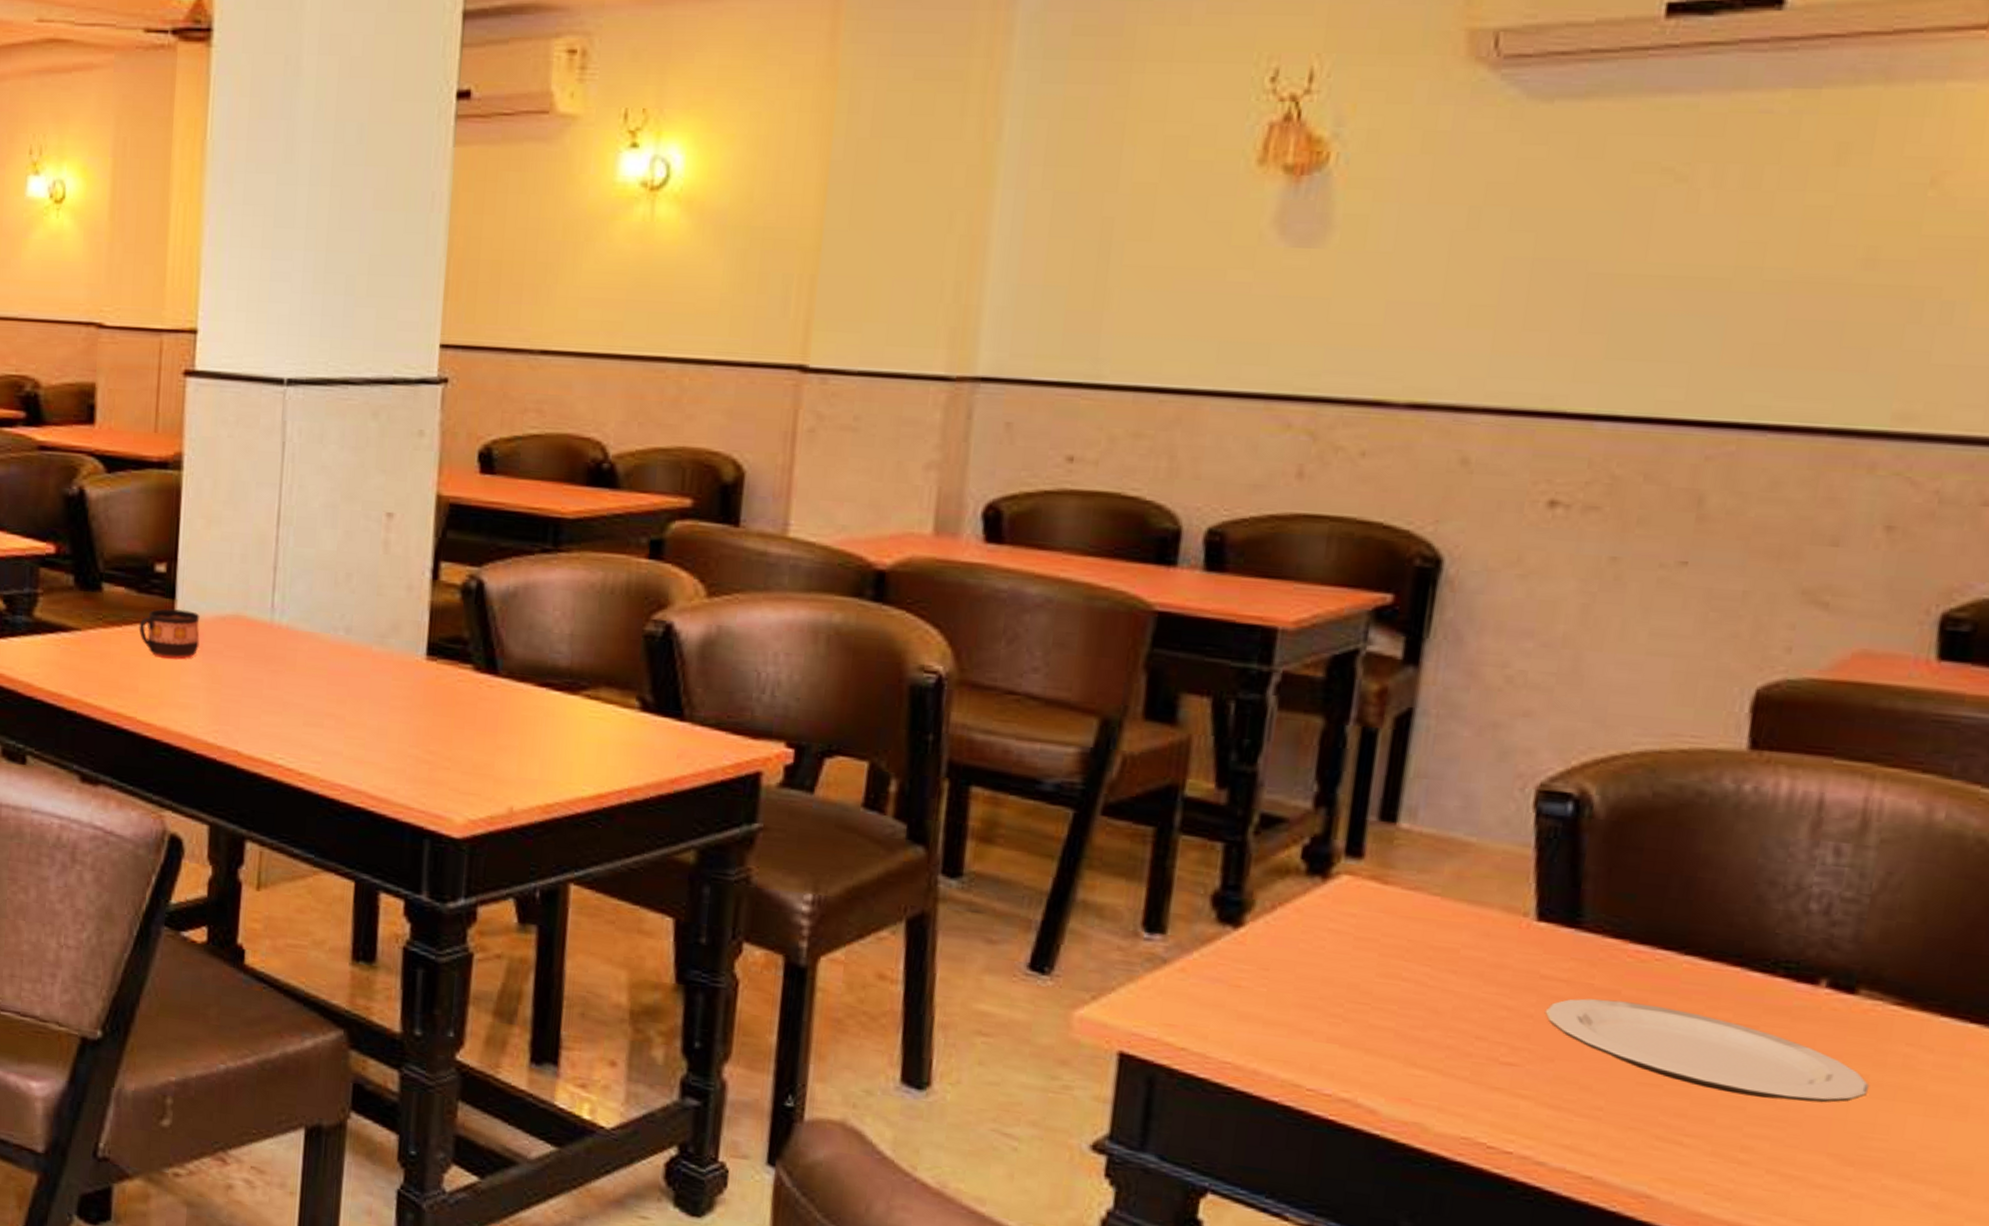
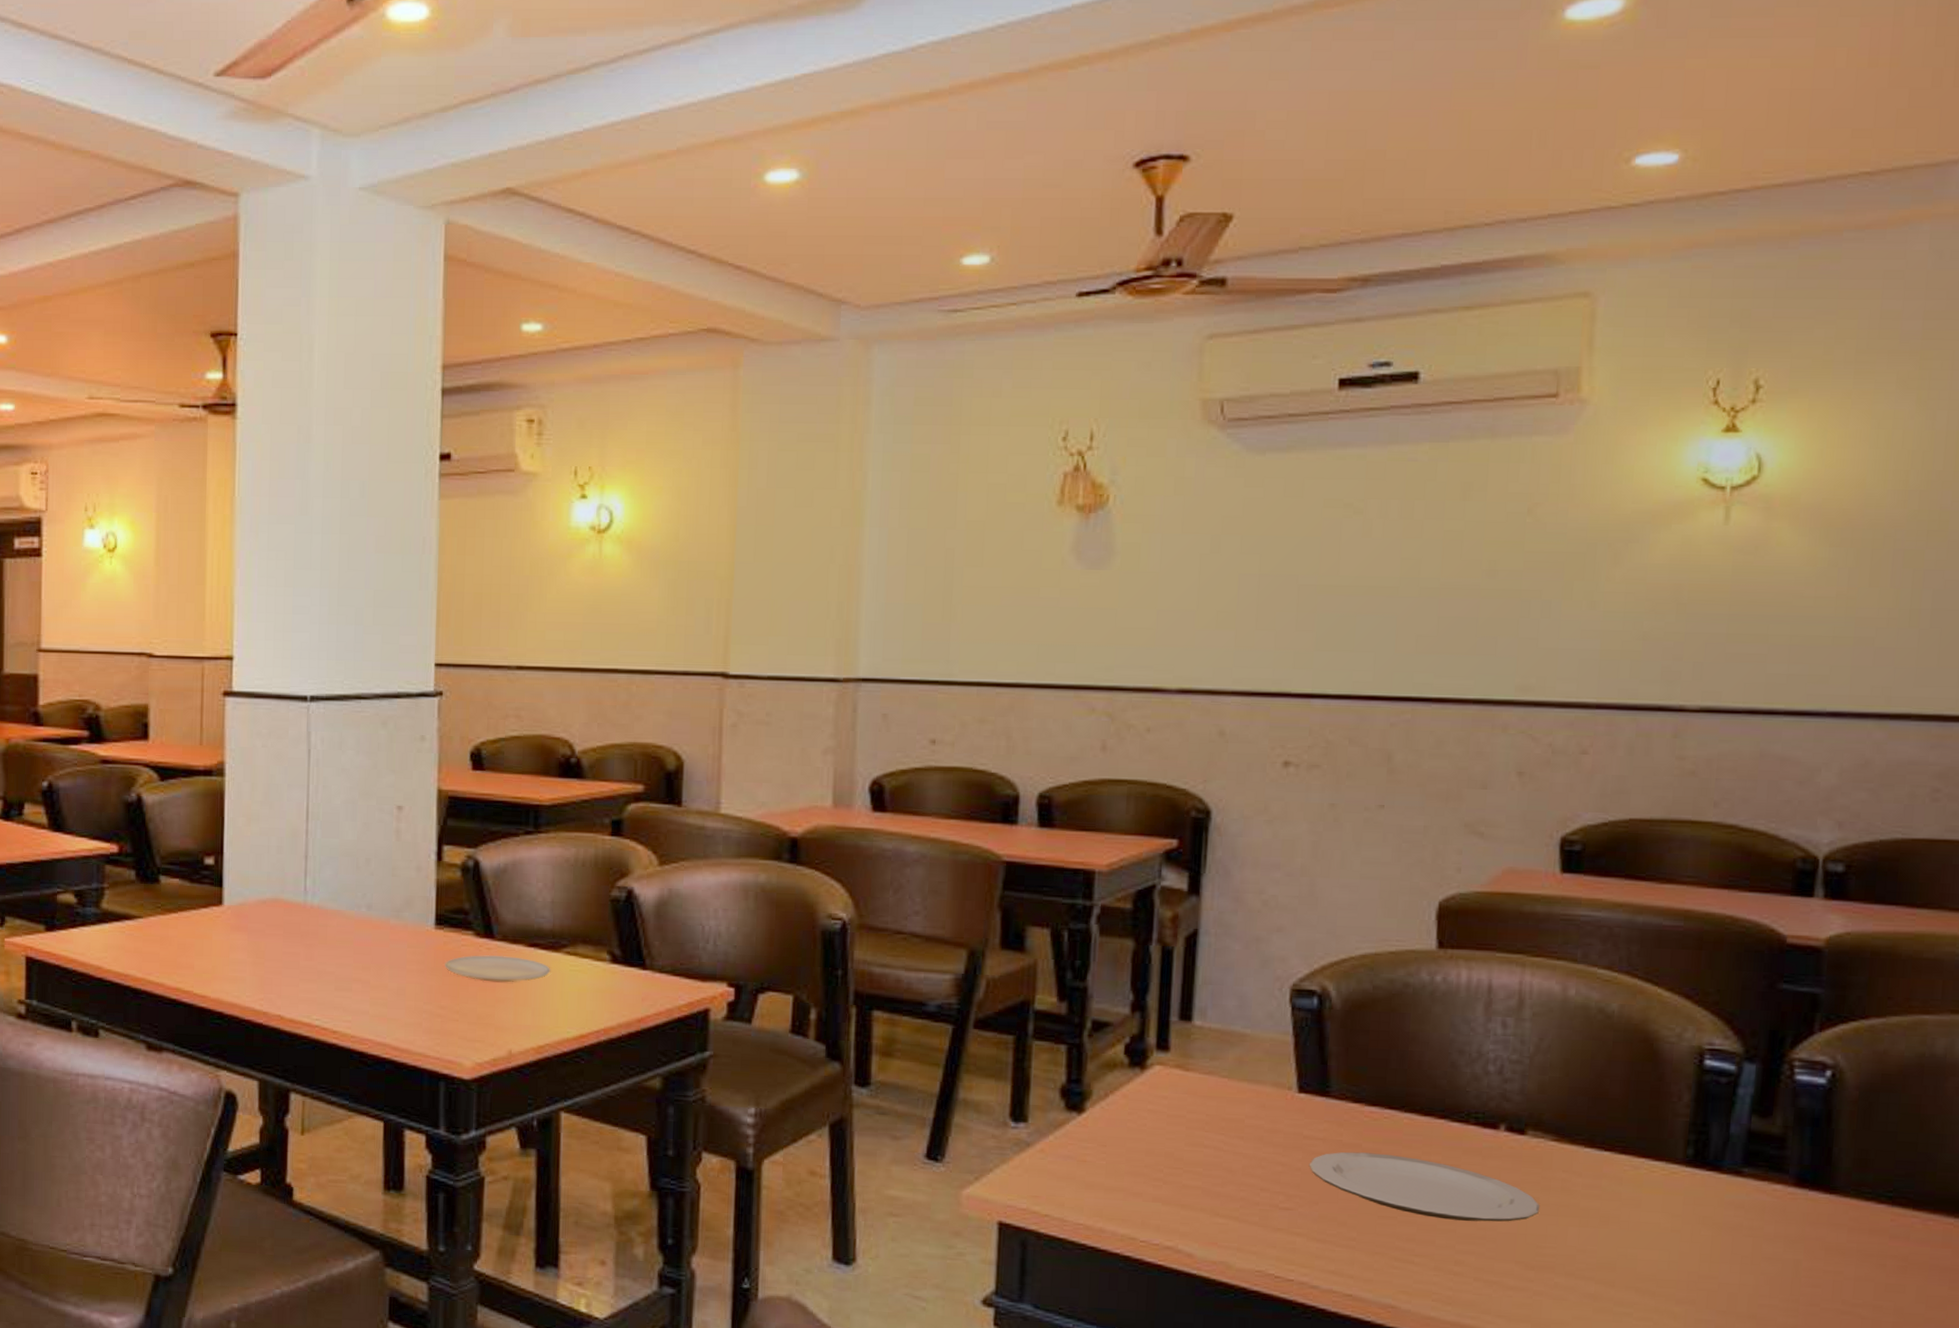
cup: present [138,608,200,659] -> none [192,895,245,938]
plate: none [436,693,566,728] -> present [445,955,551,983]

